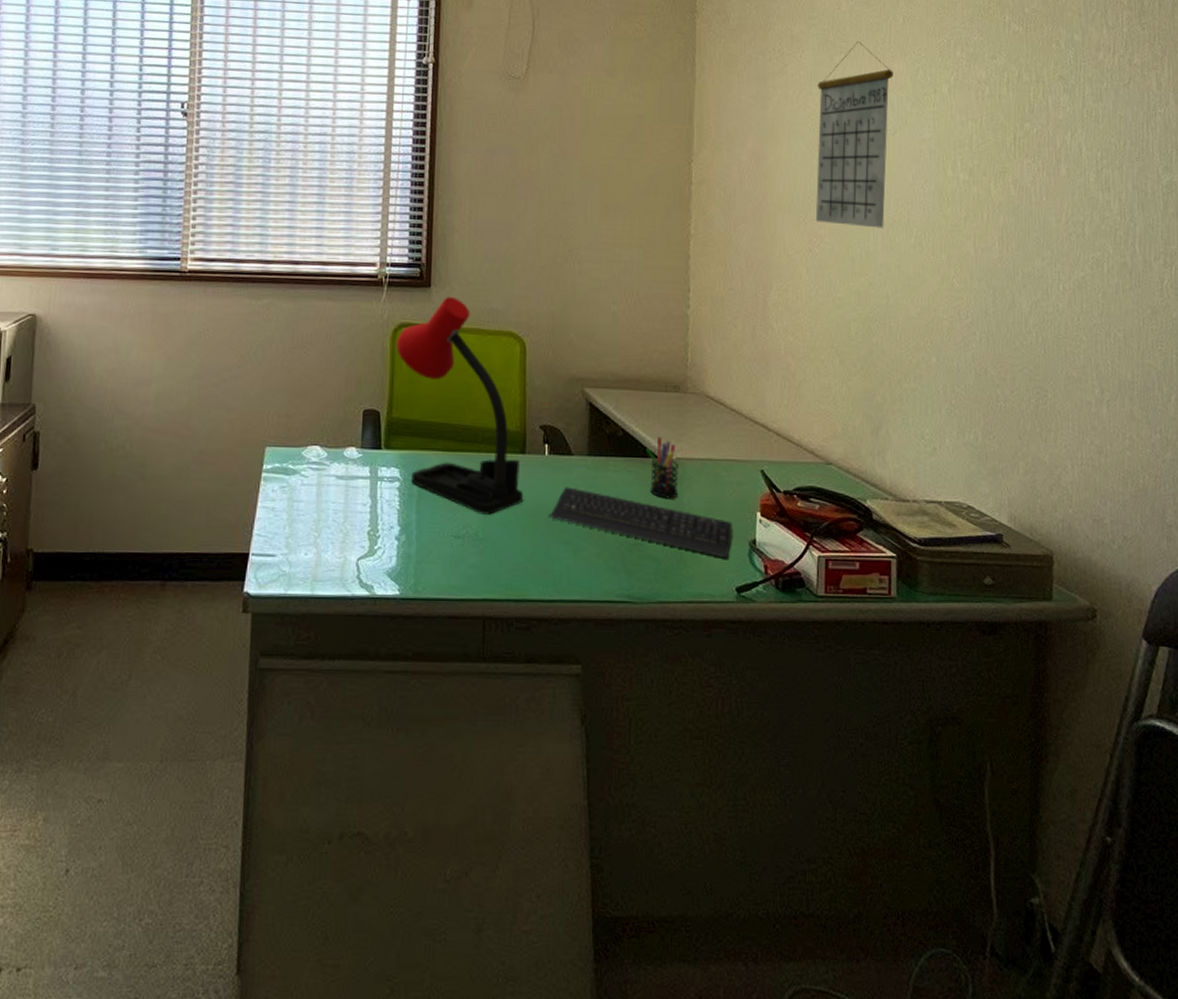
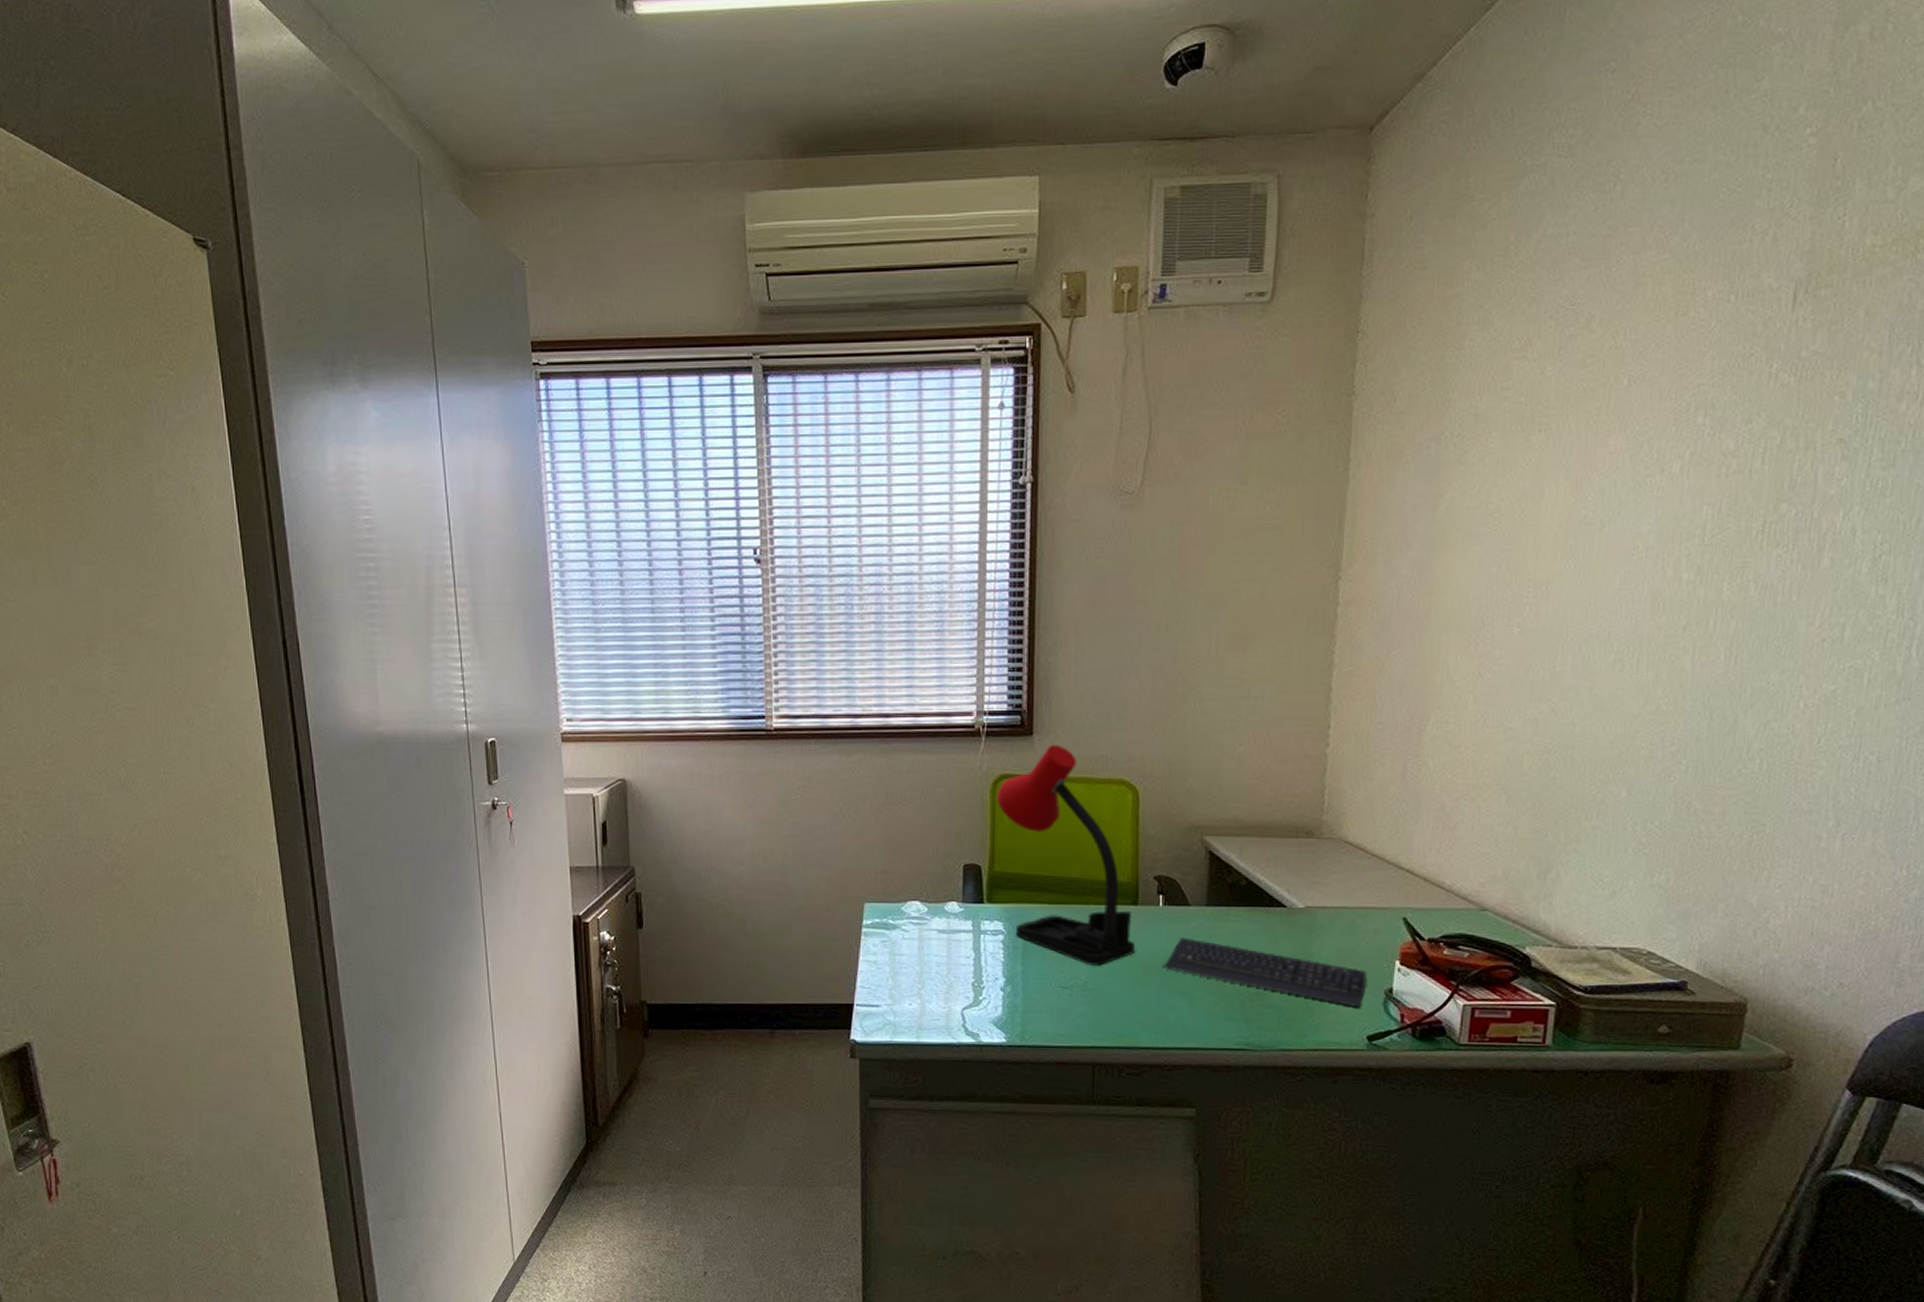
pen holder: present [647,436,679,499] -> none [1272,884,1309,949]
calendar: present [815,41,893,228] -> none [1489,414,1608,645]

